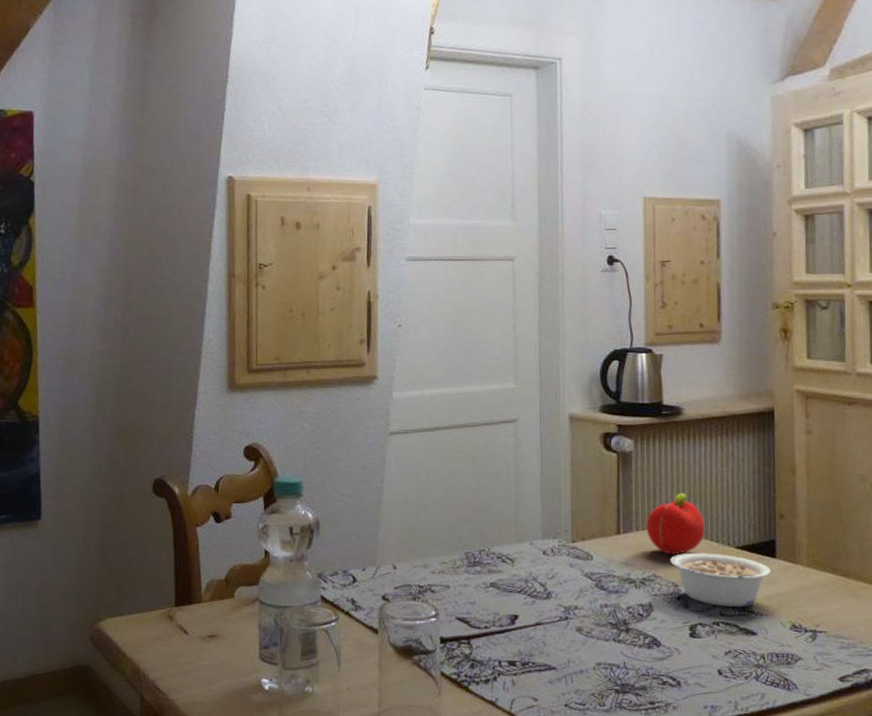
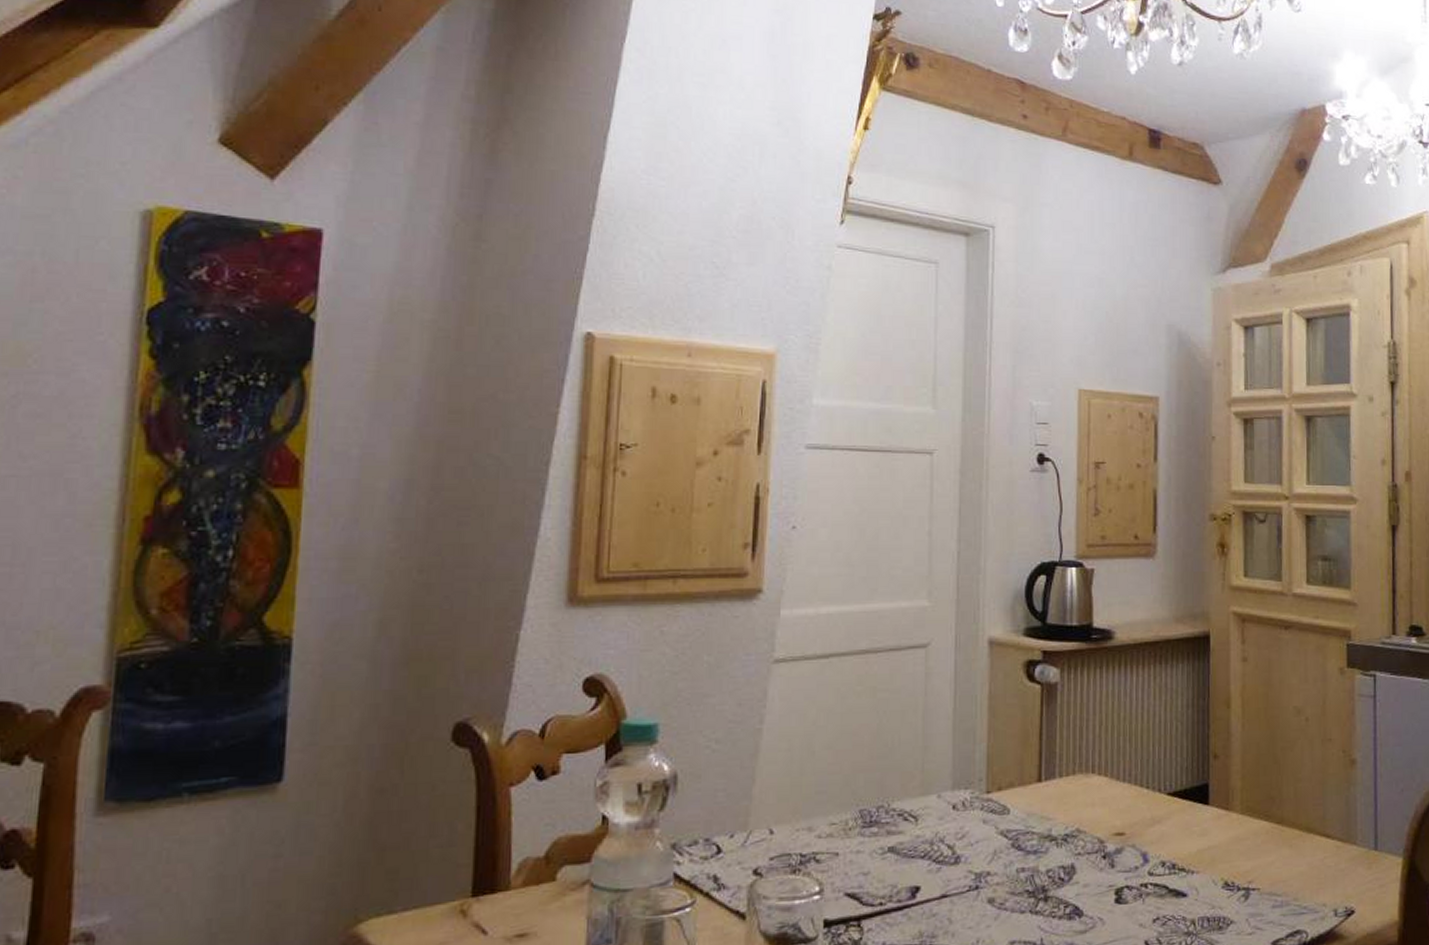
fruit: present [646,493,705,555] -> none [1070,731,1135,805]
legume: present [670,553,771,608] -> none [1096,801,1203,865]

